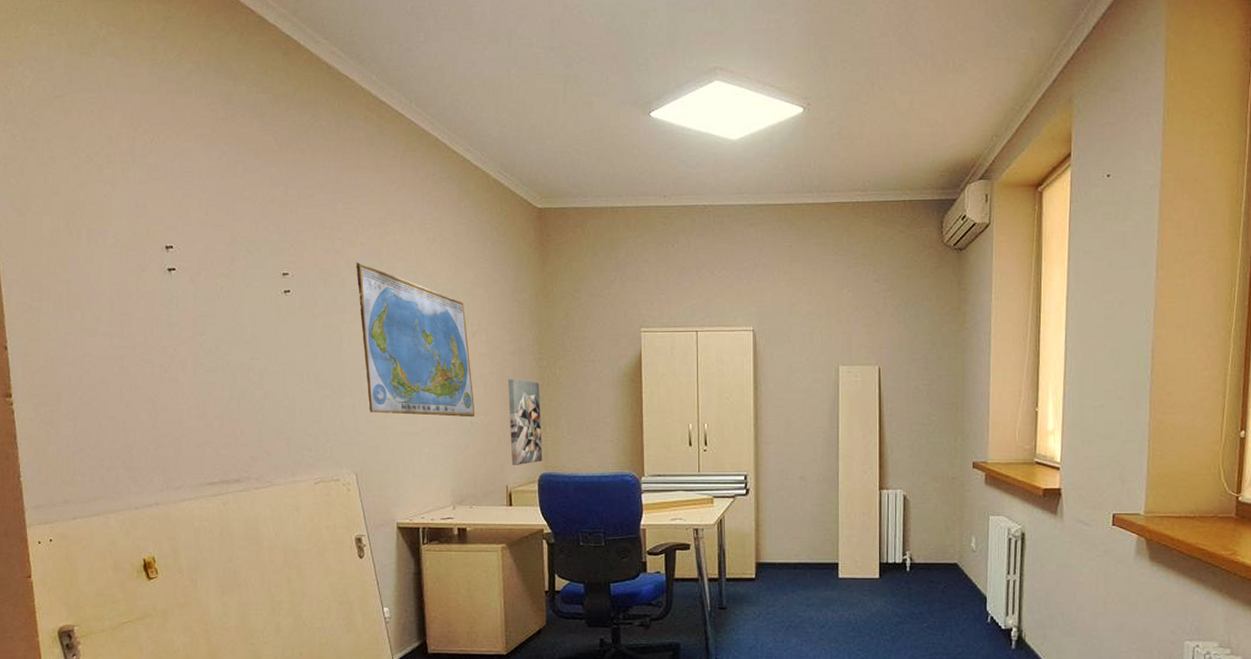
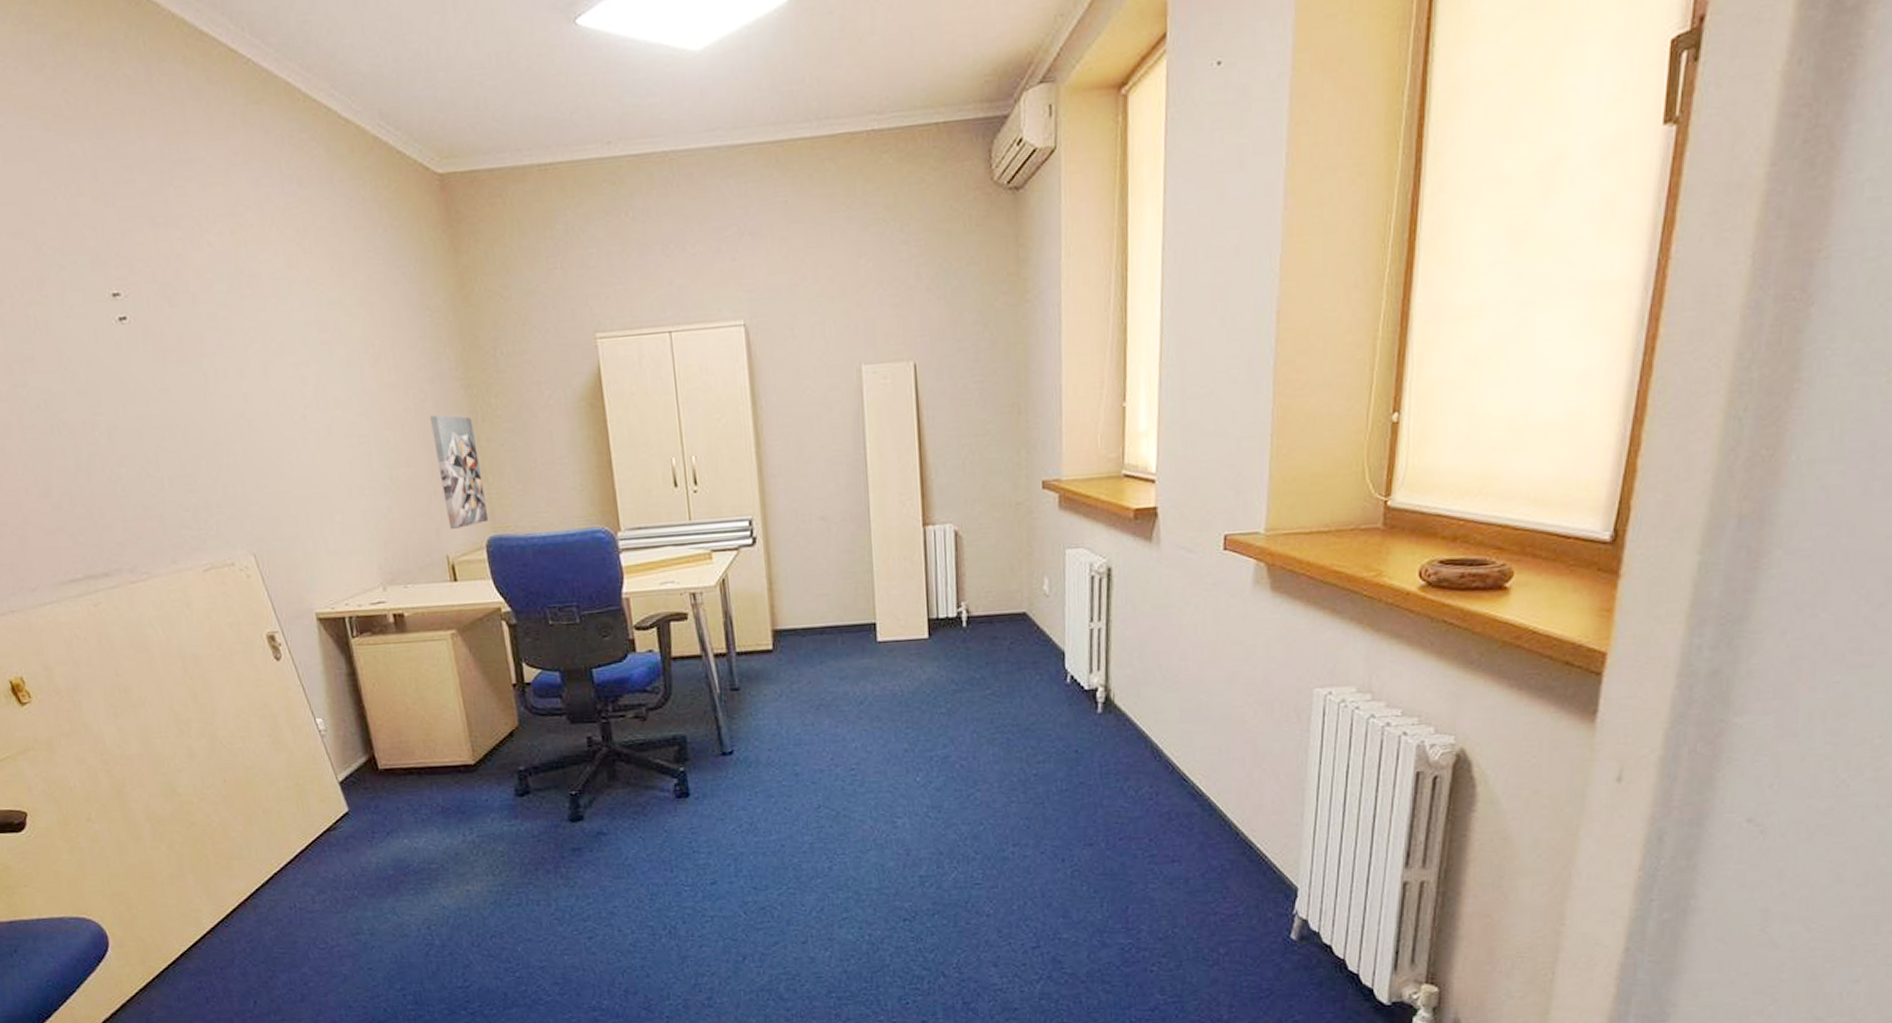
world map: present [355,262,475,417] -> none [205,269,394,474]

